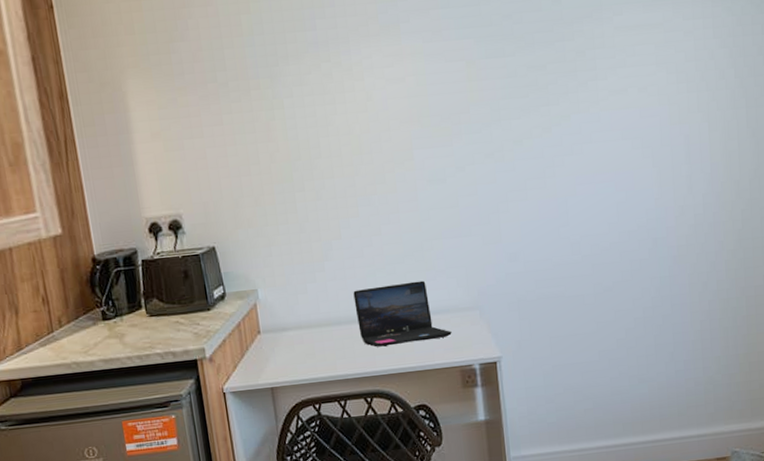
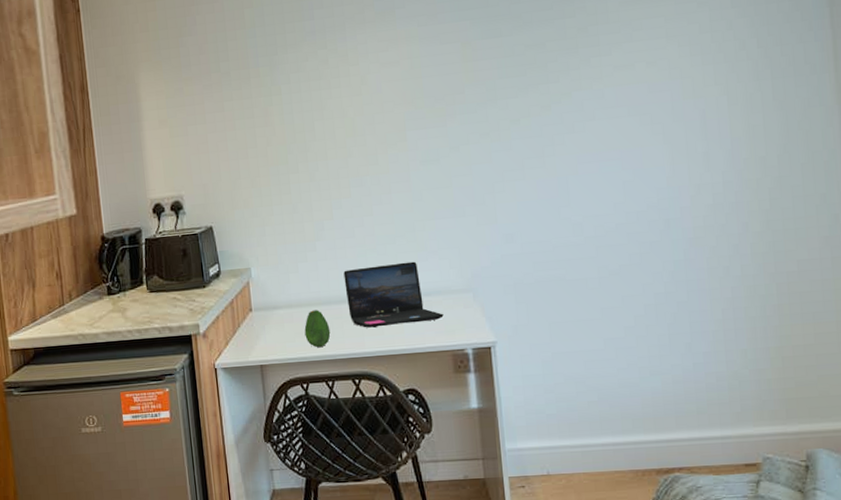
fruit: none [315,330,342,368] -> present [304,310,331,347]

